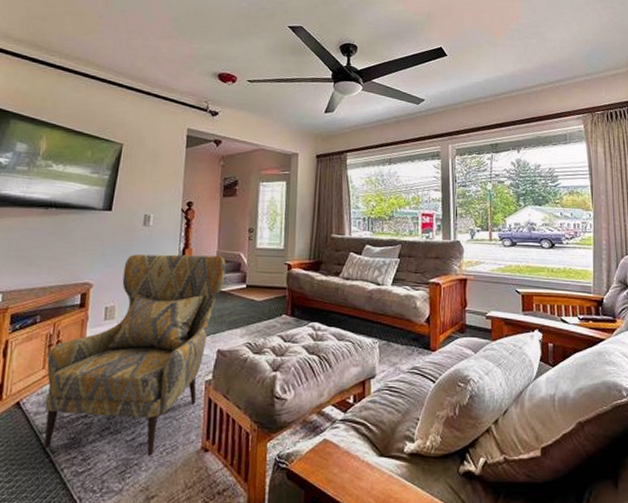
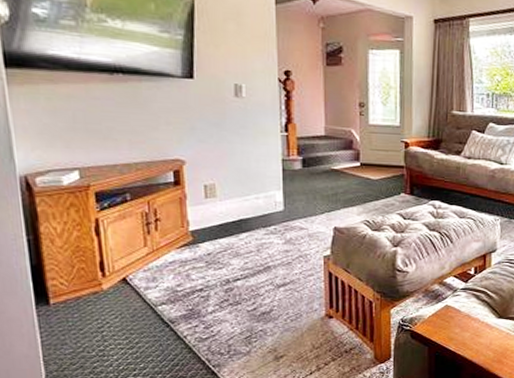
armchair: present [44,254,226,456] -> none [148,129,336,323]

